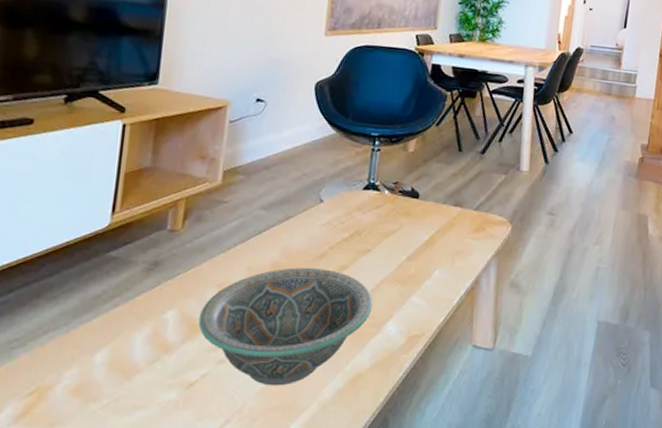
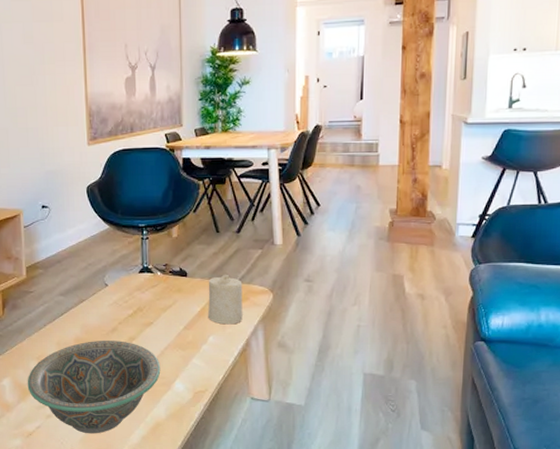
candle: none [436,199,480,258] -> present [208,274,243,325]

